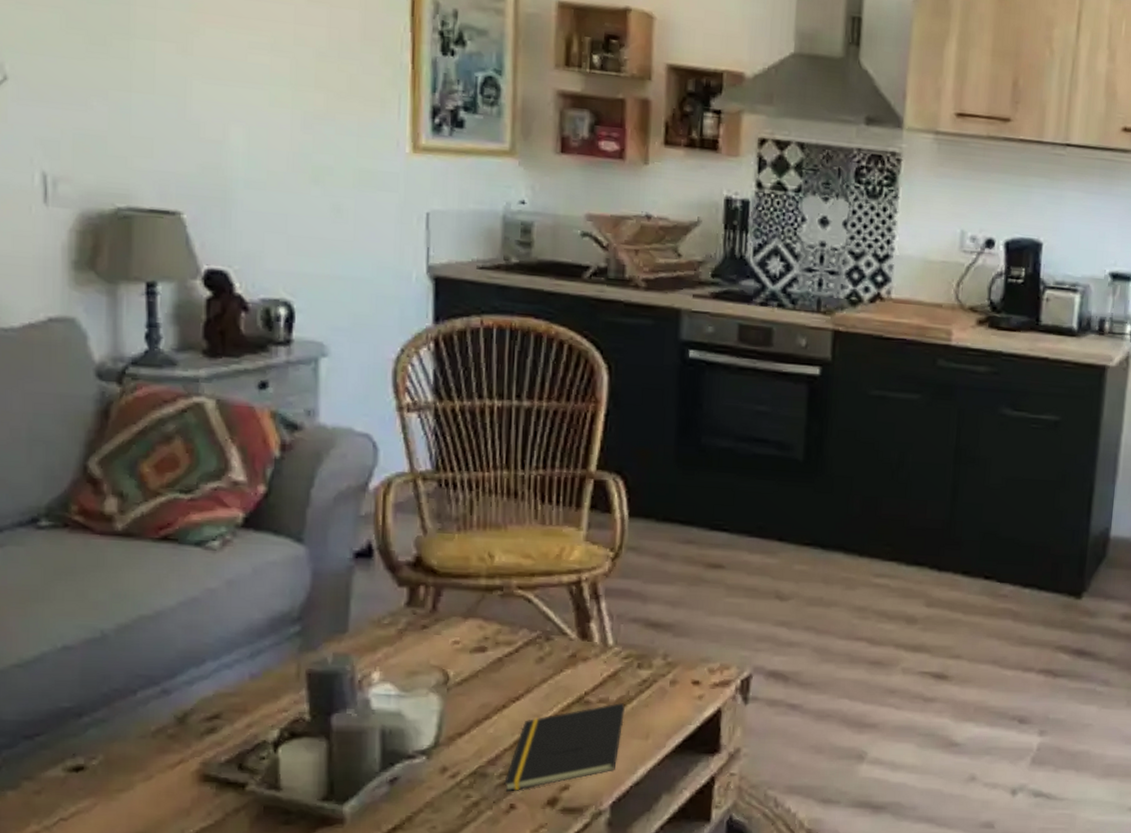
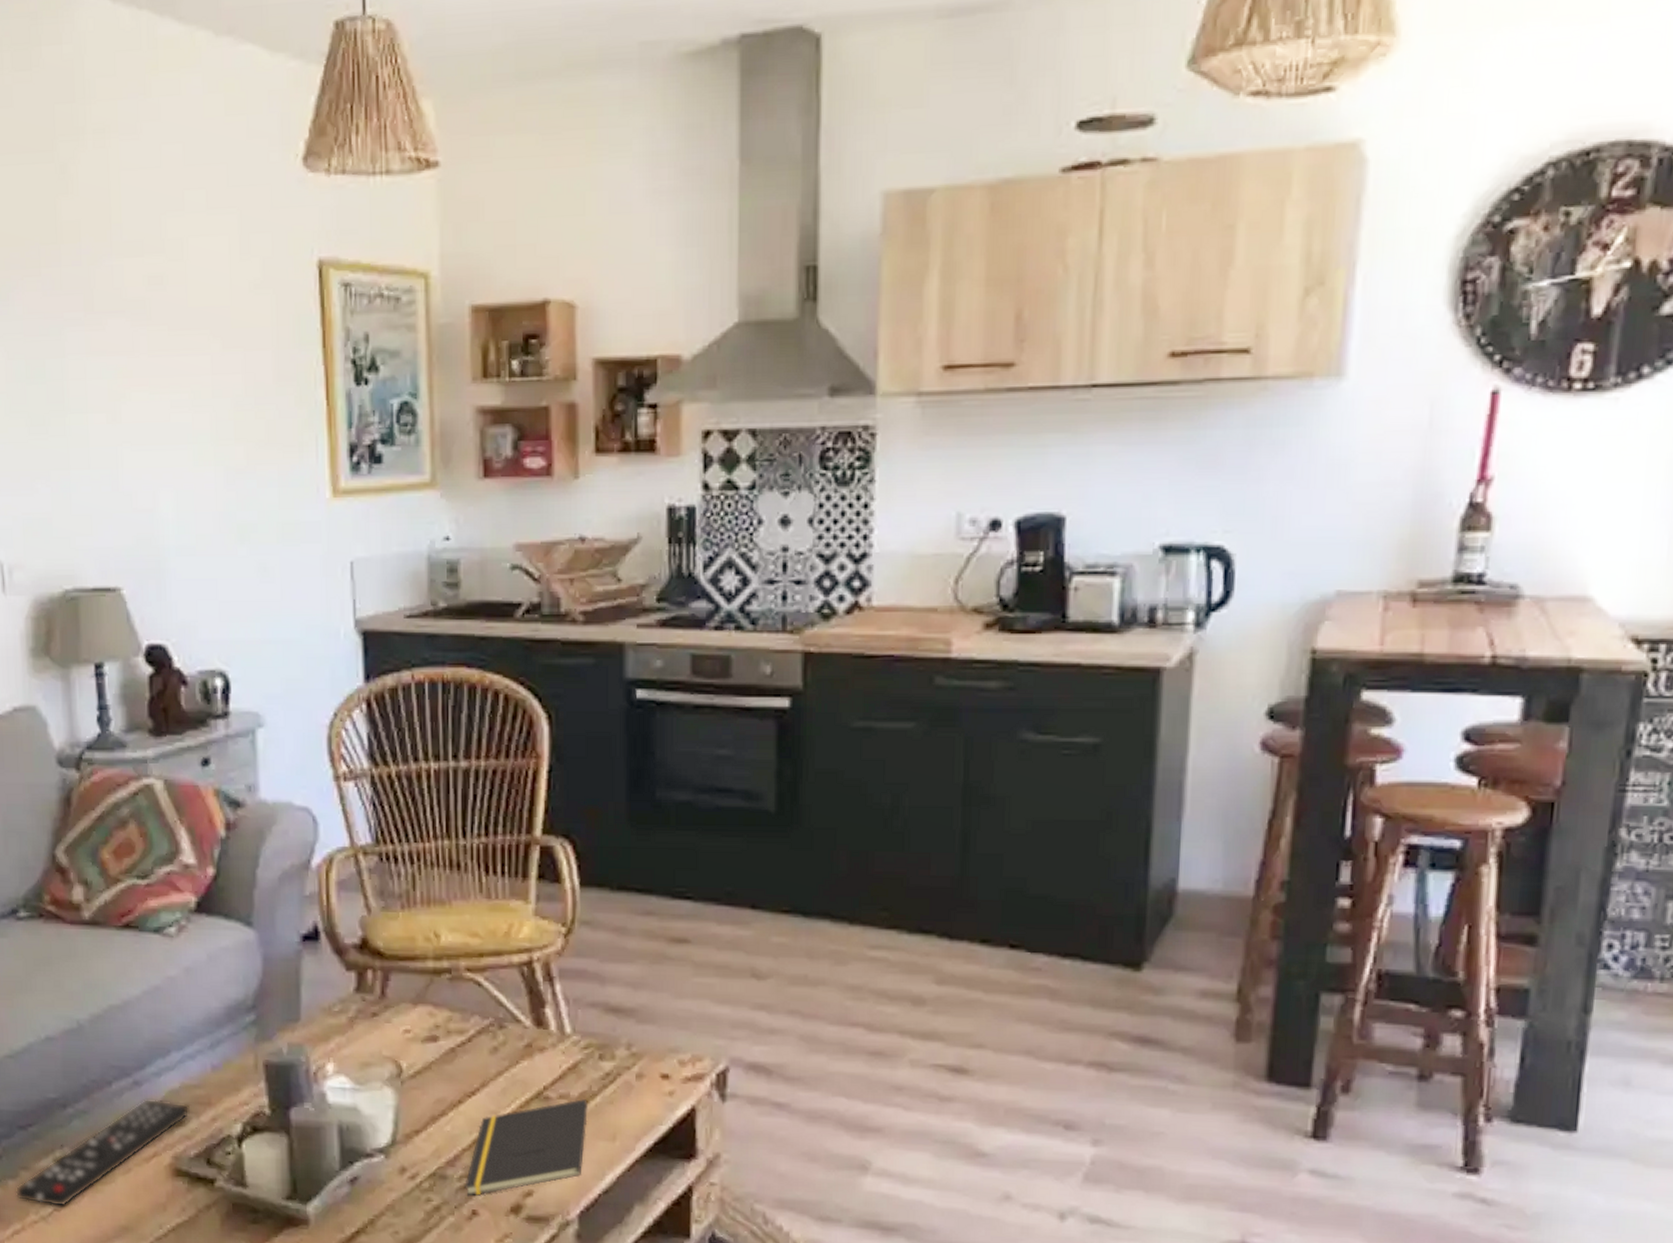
remote control: none [14,706,223,816] -> present [15,1098,190,1207]

